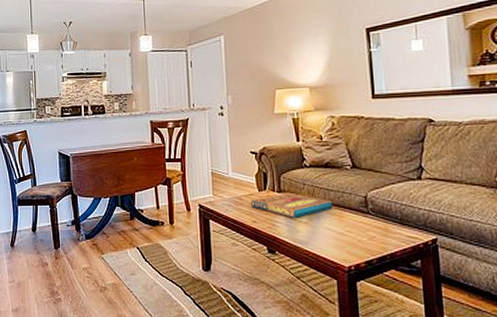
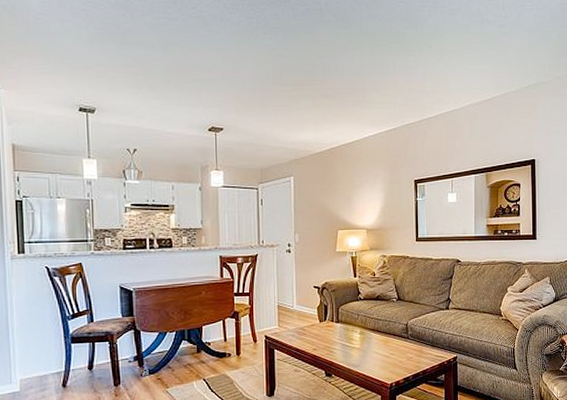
pizza box: present [251,192,333,218] -> none [312,322,381,345]

